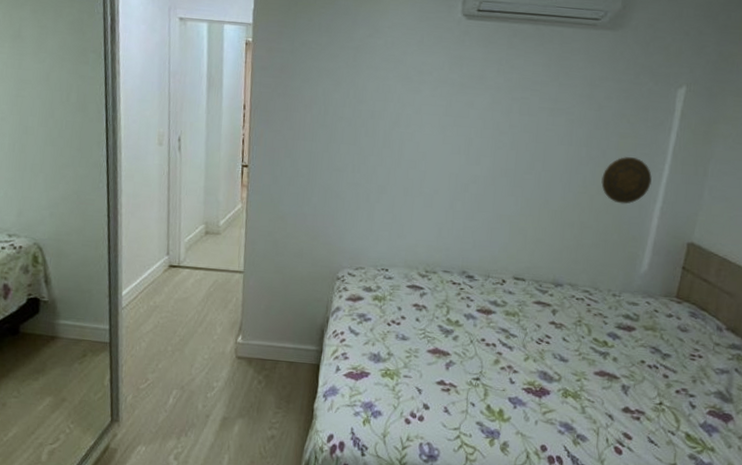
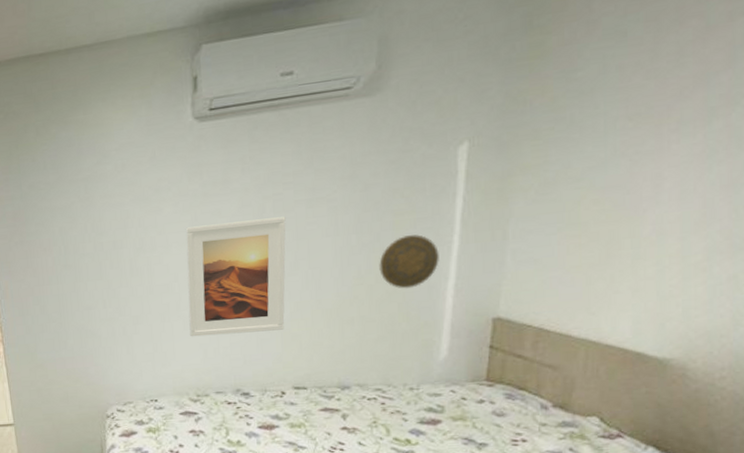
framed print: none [428,112,529,222] -> present [185,216,286,337]

